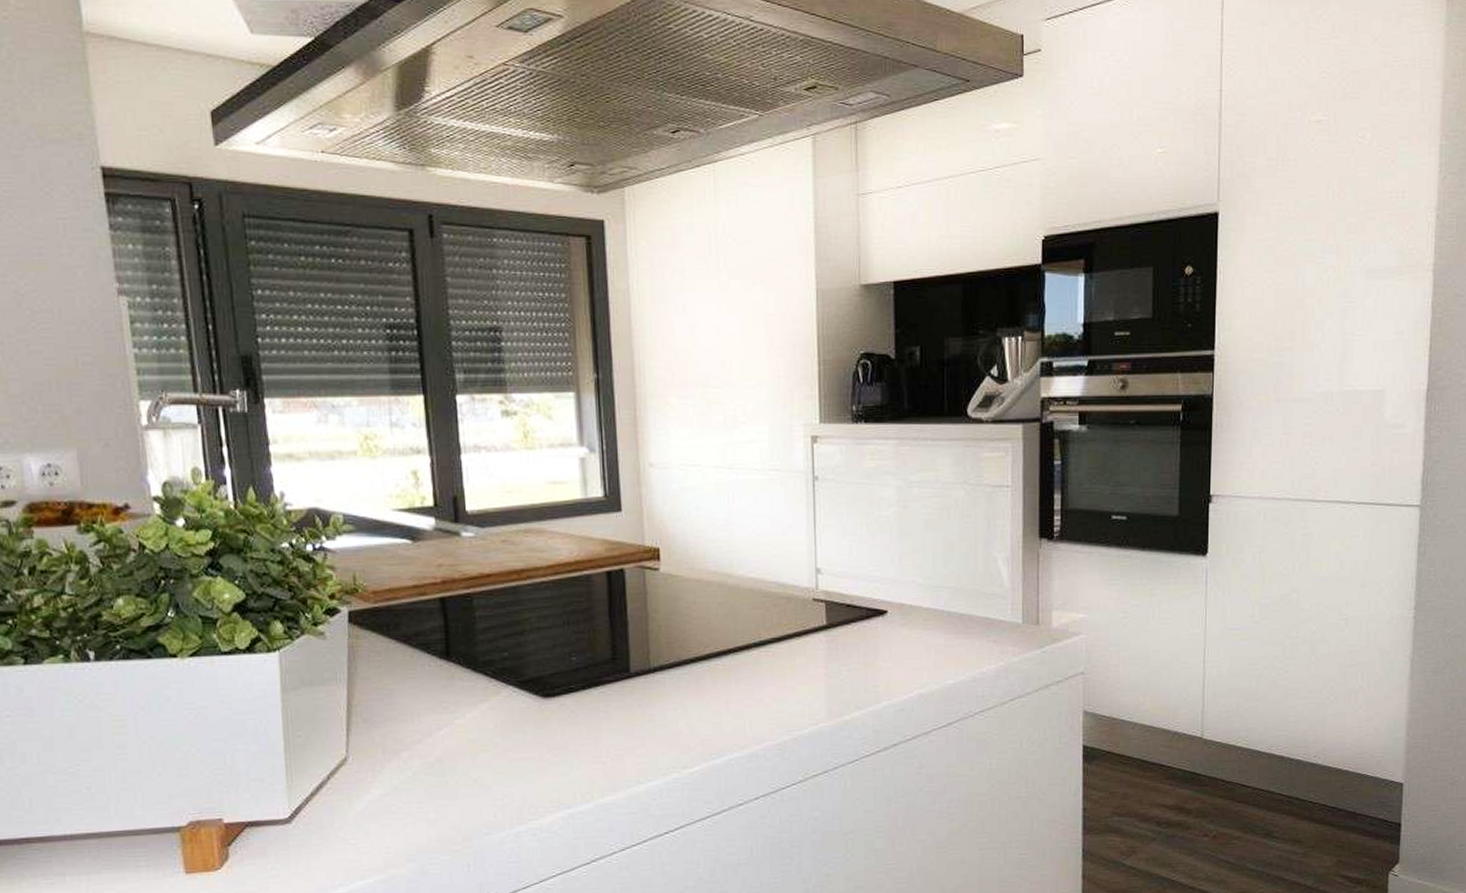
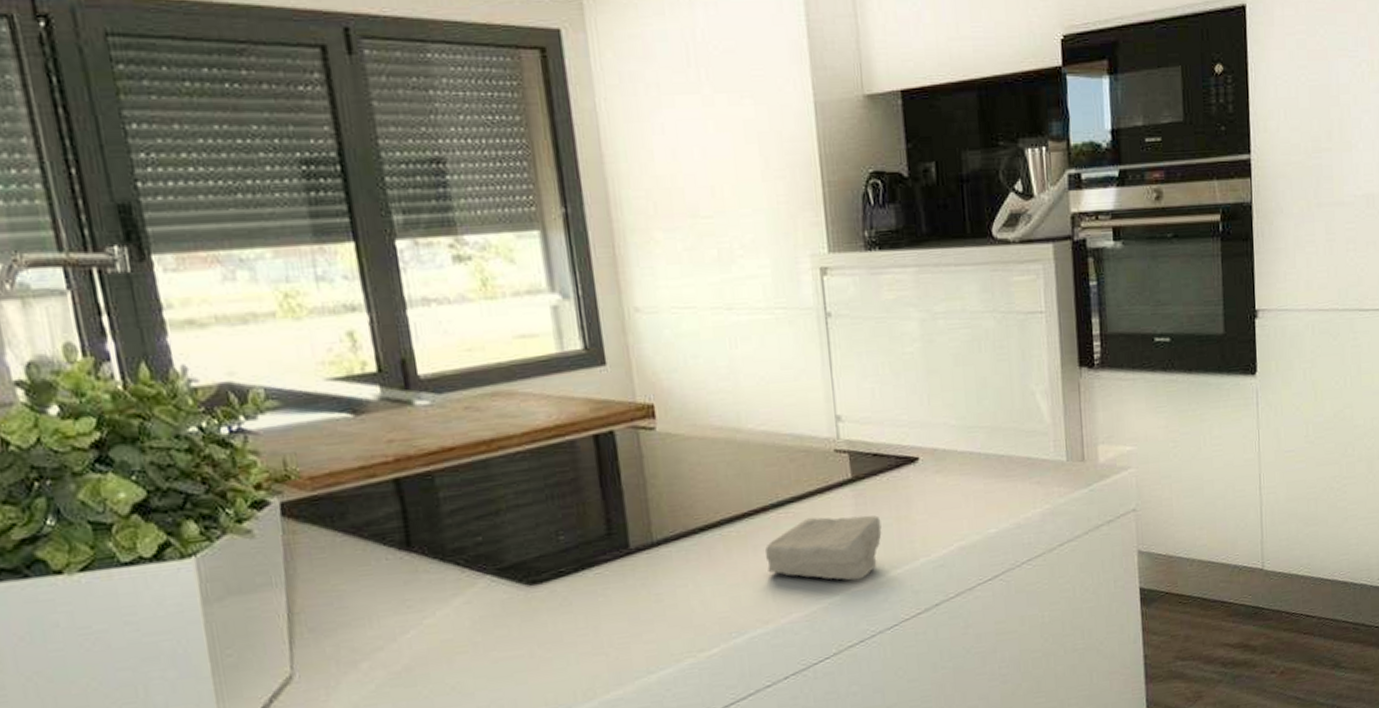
soap bar: none [746,657,850,717] -> present [765,515,882,581]

